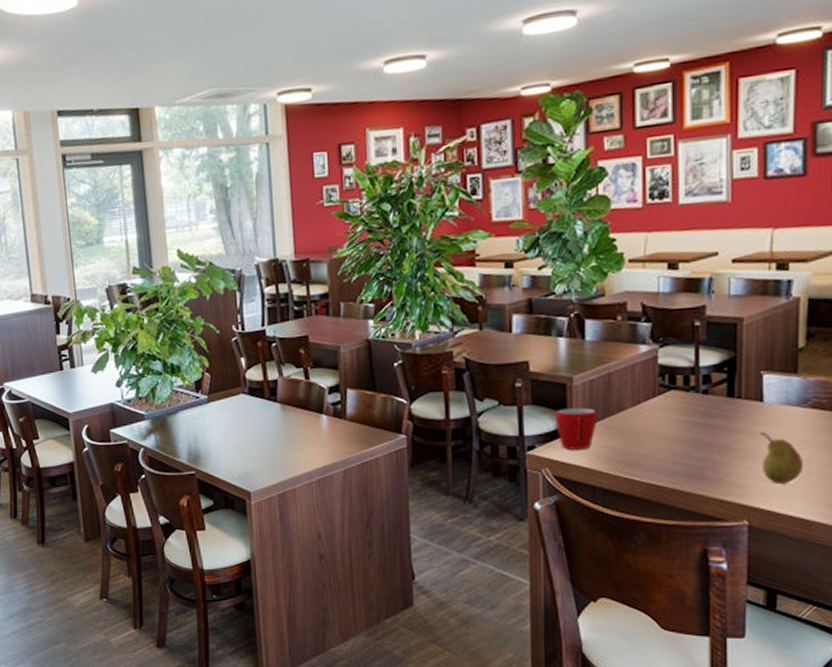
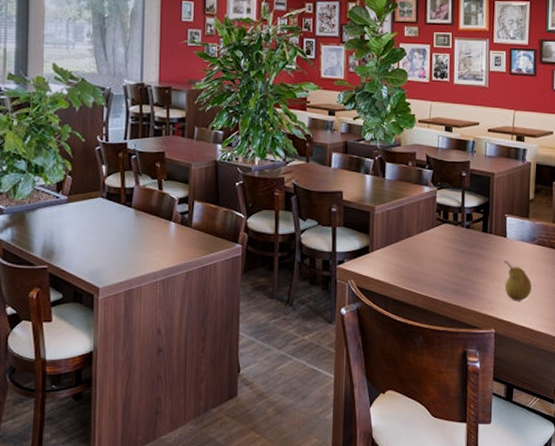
mug: present [556,407,597,450] -> none [361,232,392,266]

